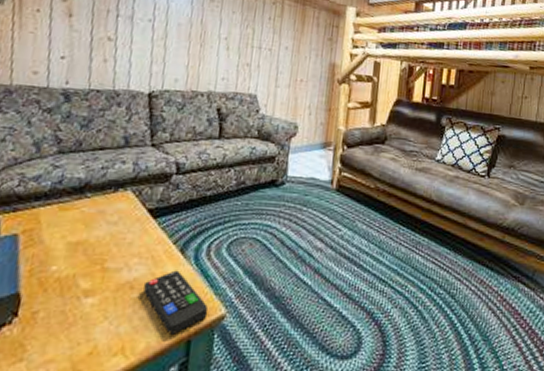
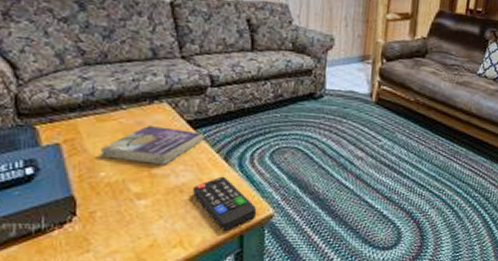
book: none [56,215,164,257] -> present [101,126,205,165]

